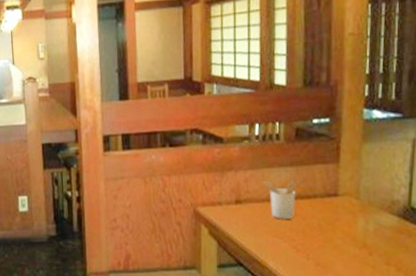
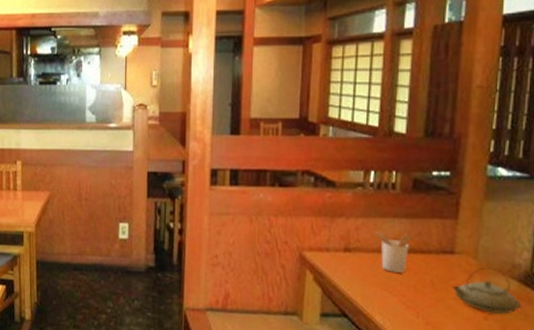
teapot: none [337,205,402,249] -> present [451,267,522,314]

